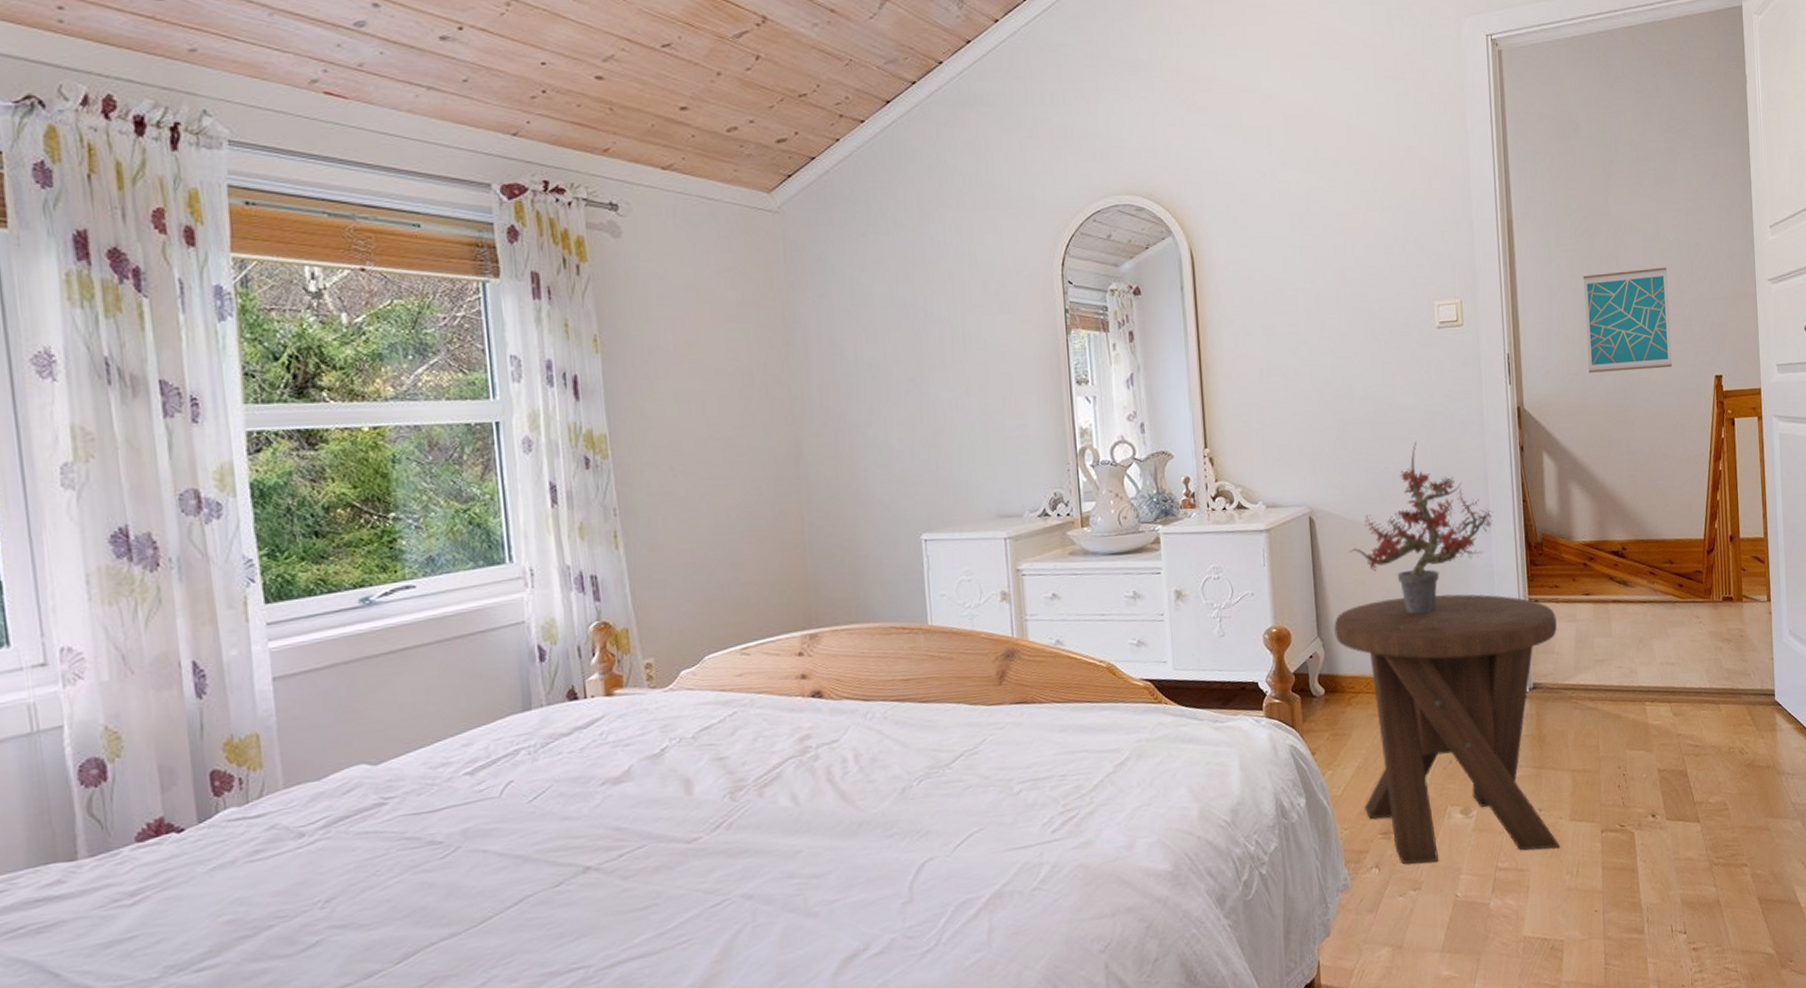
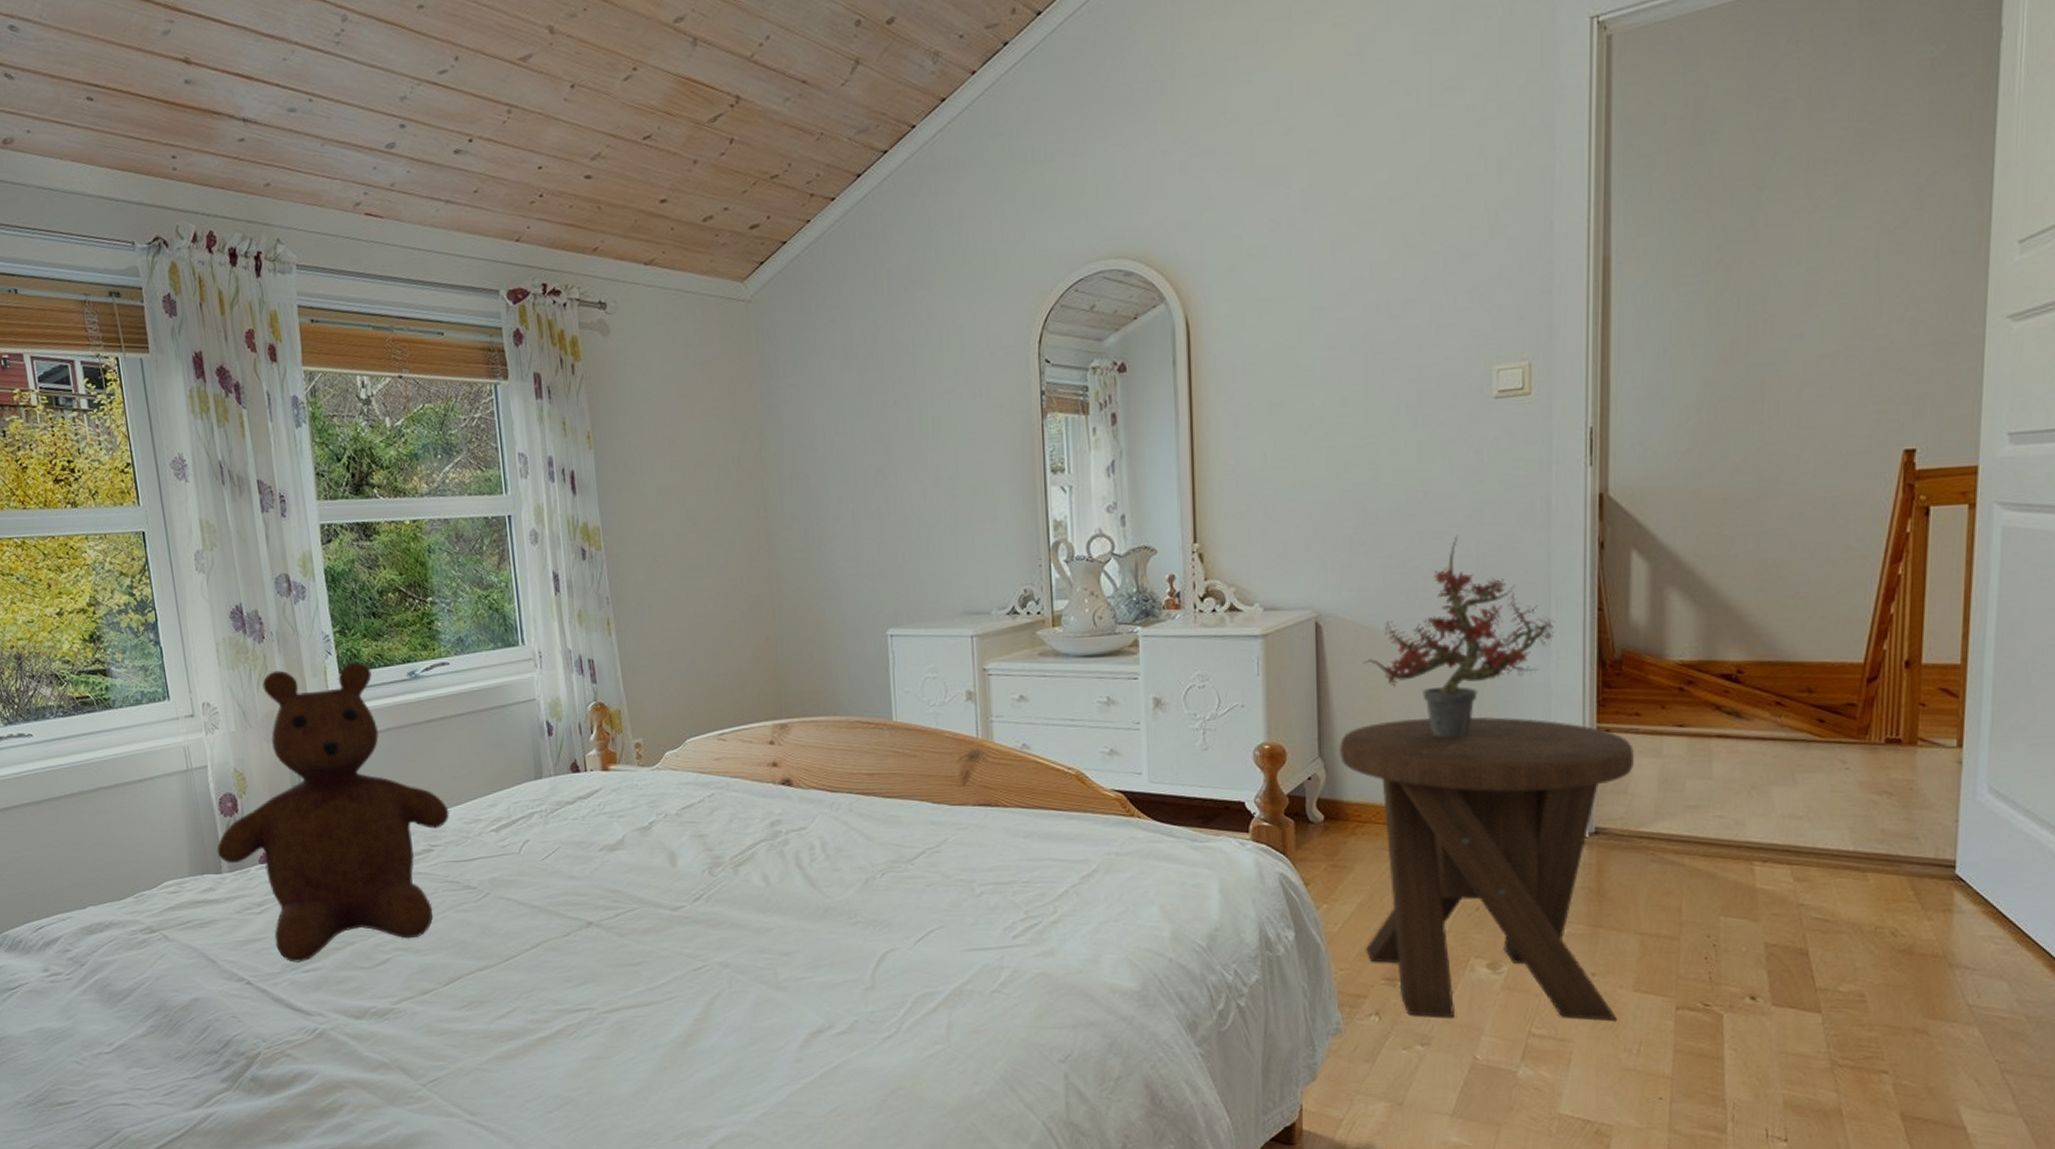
teddy bear: none [71,588,410,962] -> present [217,661,449,963]
wall art: present [1583,267,1673,373] -> none [1707,306,1840,450]

